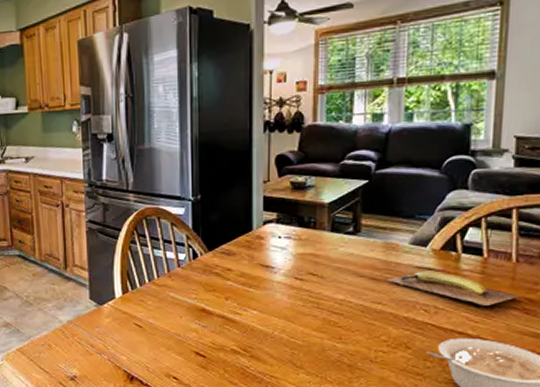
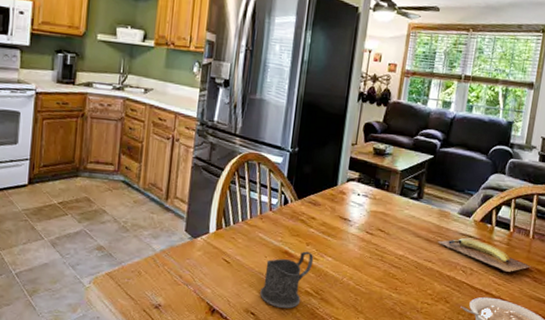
mug: none [180,306,236,369] -> present [260,251,314,309]

